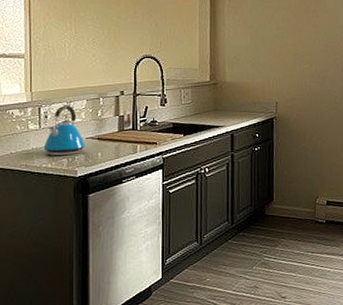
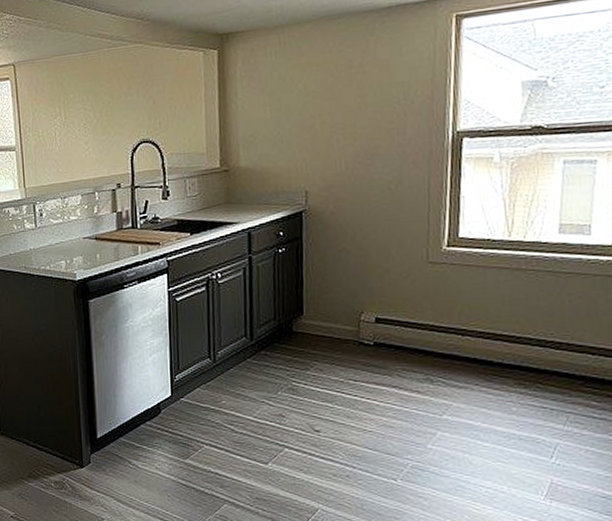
kettle: present [43,104,85,156] -> none [41,200,83,258]

